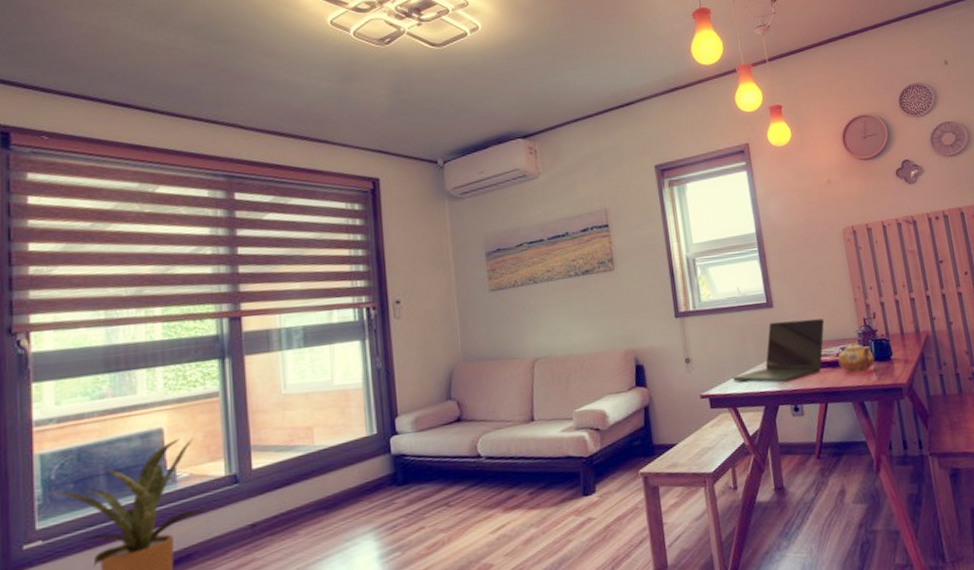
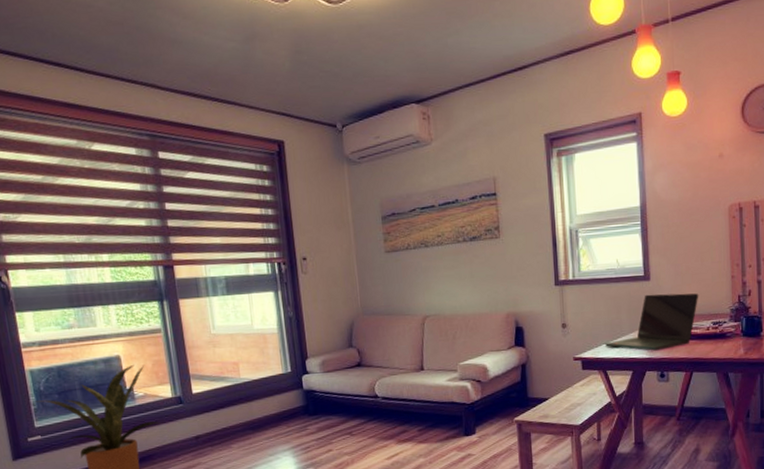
teapot: present [838,340,875,374] -> none [708,315,744,347]

